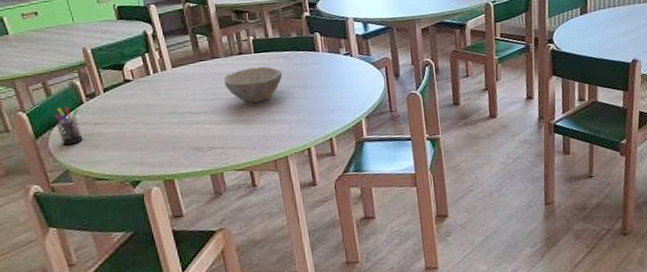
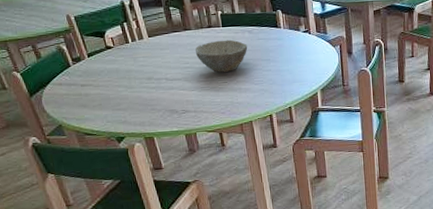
pen holder: present [55,107,83,146] -> none [45,69,72,104]

